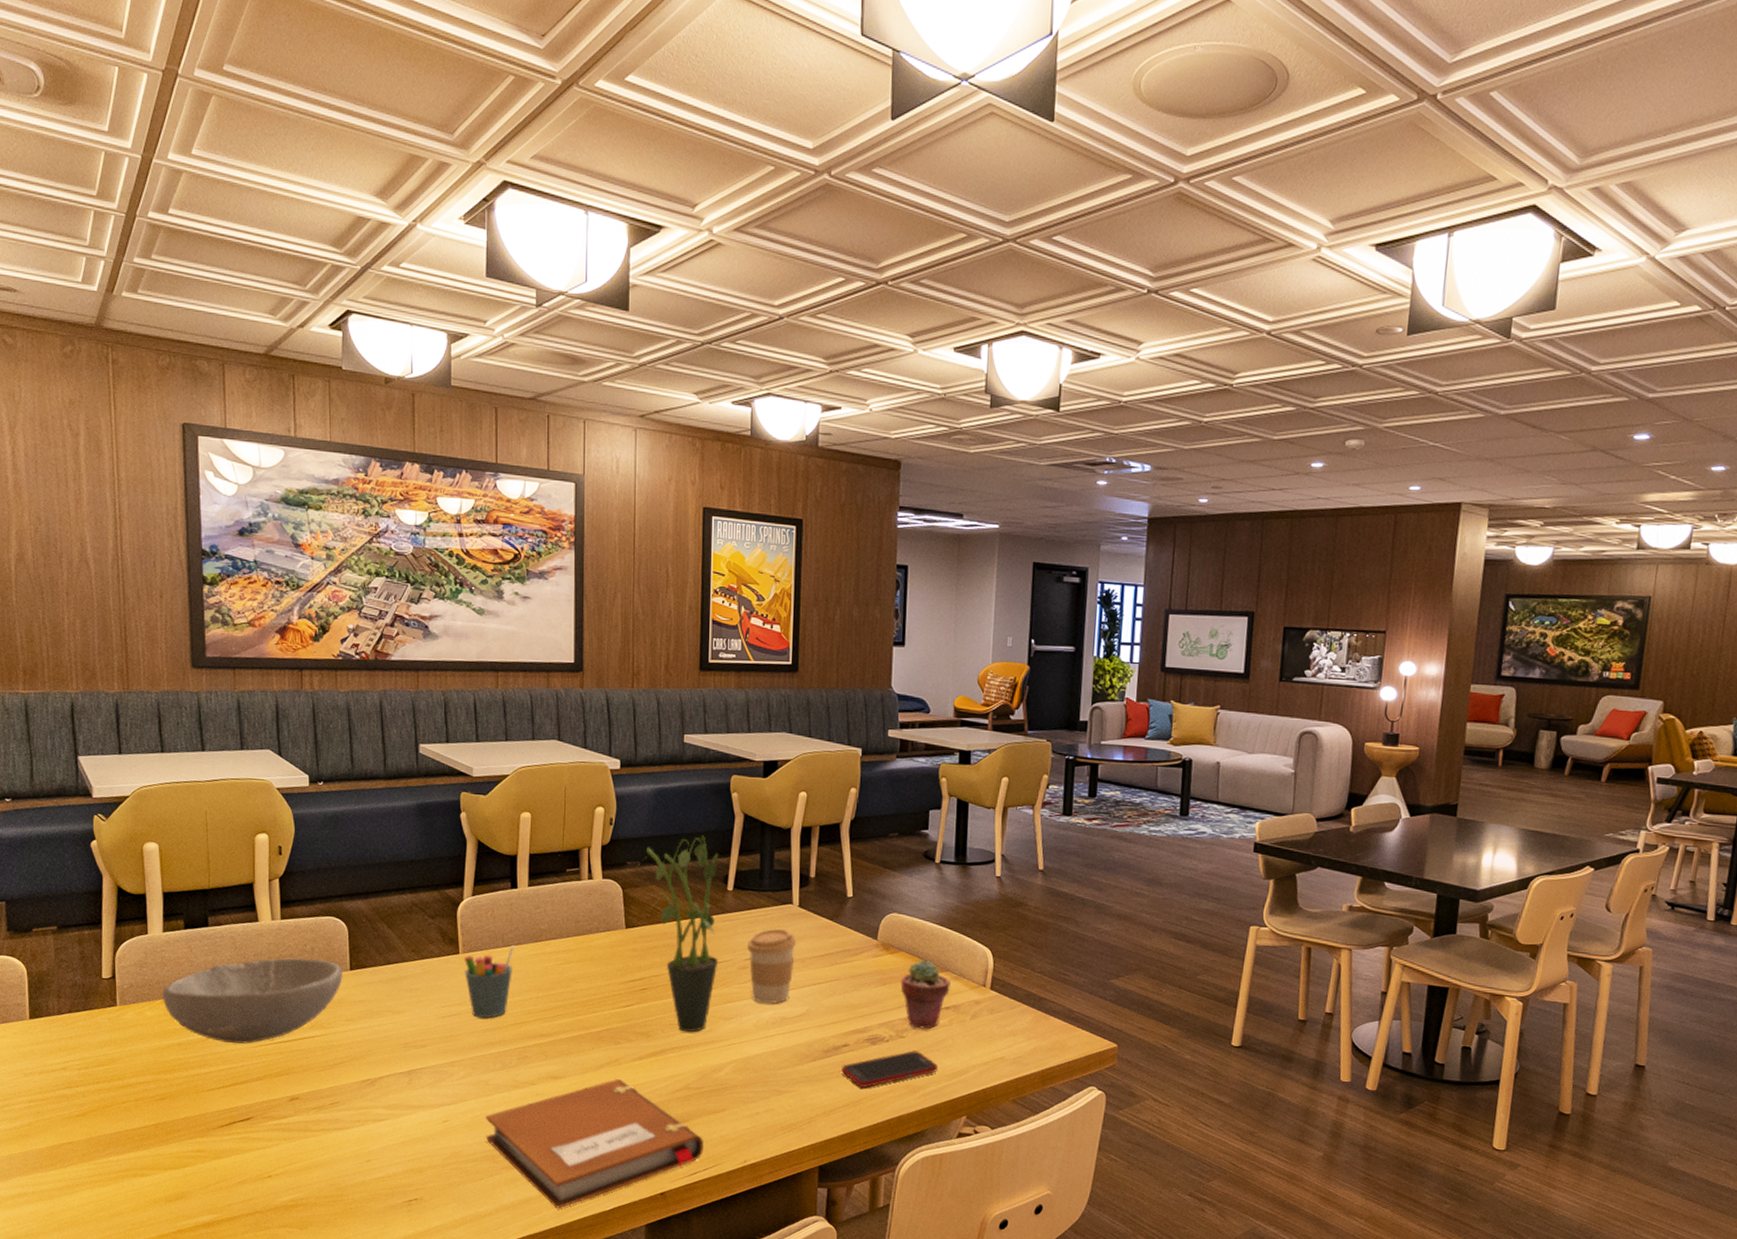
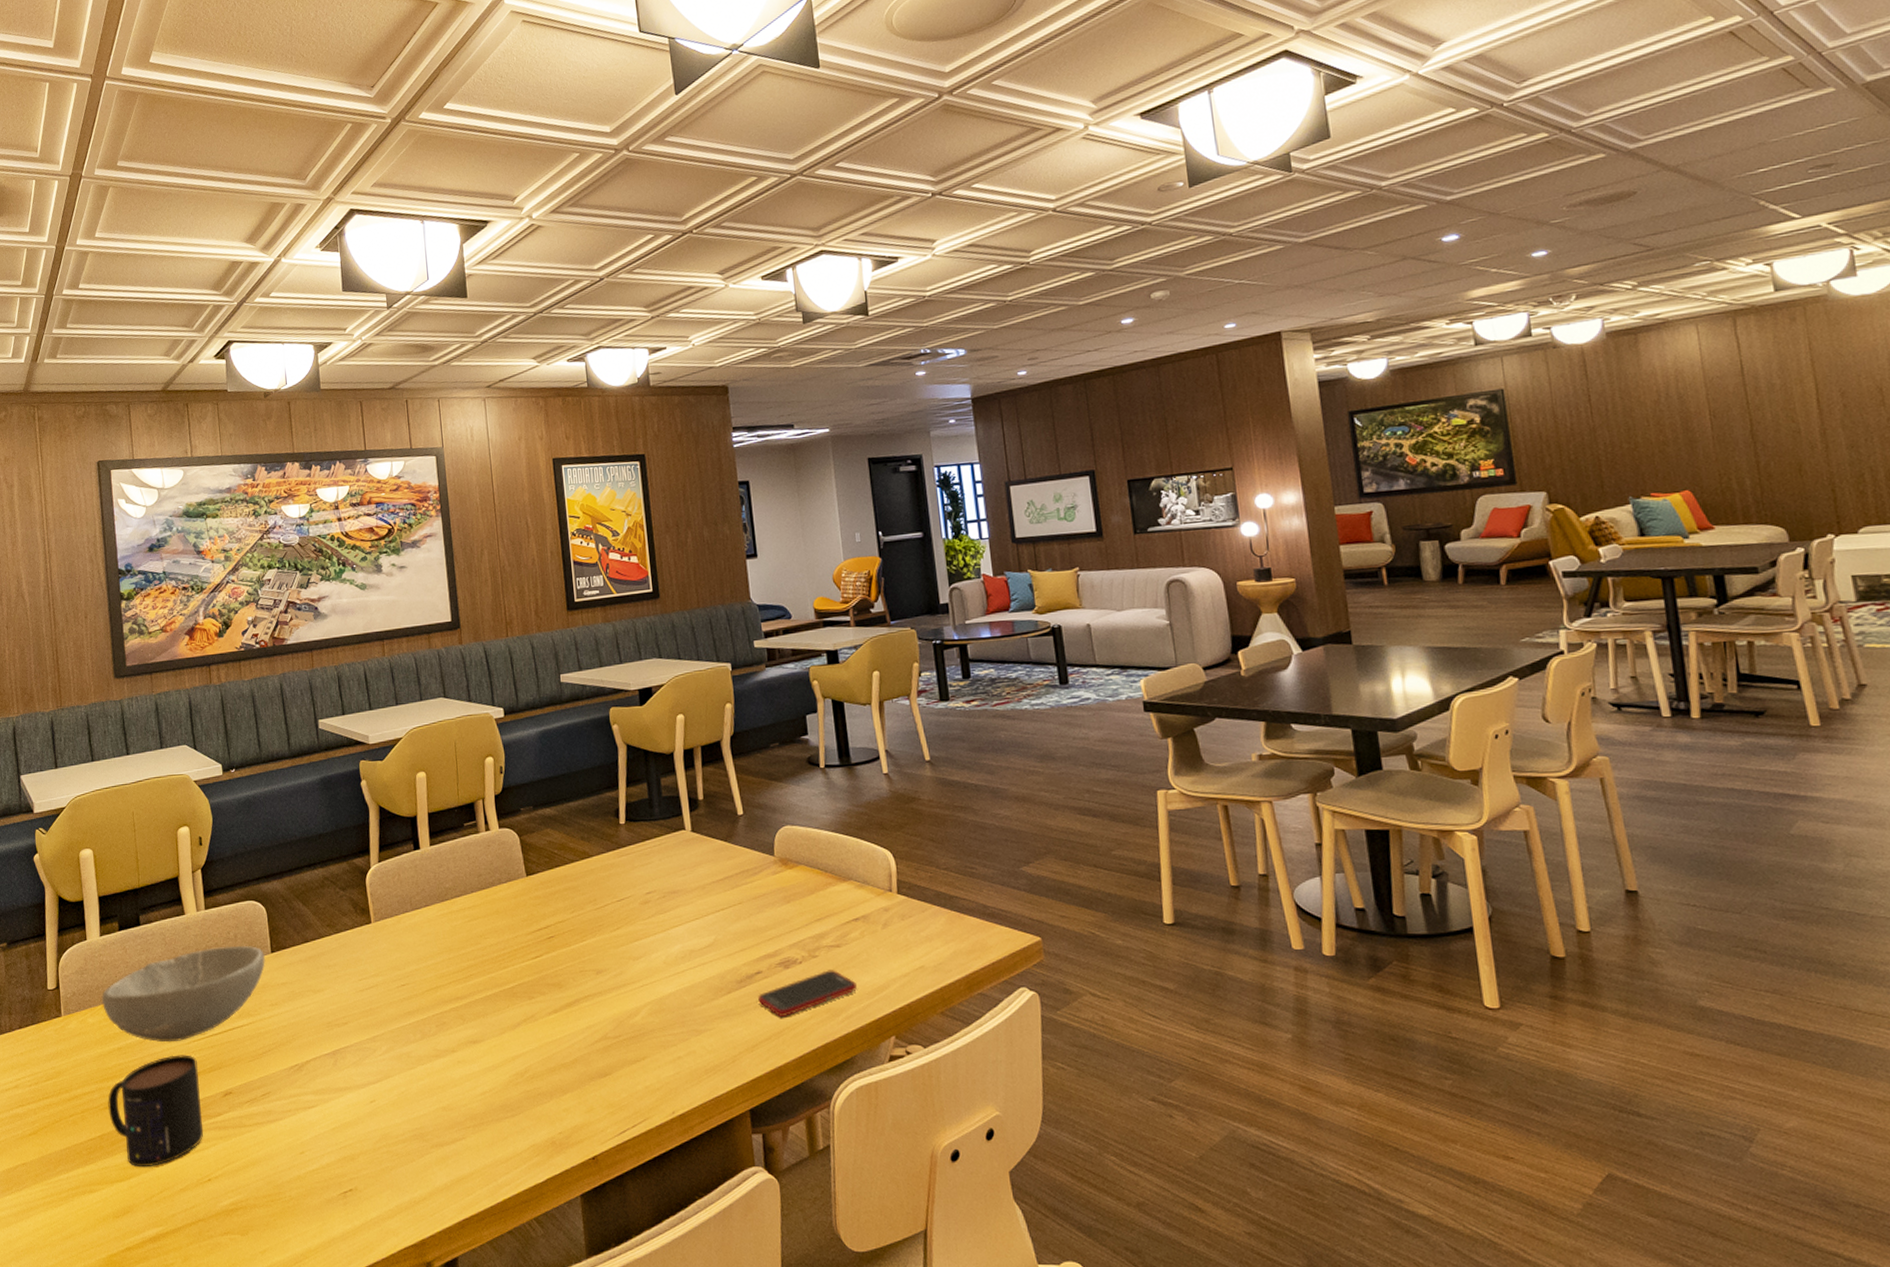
mug: none [164,1056,266,1159] -> present [108,1054,204,1168]
pen holder: present [465,944,515,1019] -> none [377,907,424,988]
notebook: present [485,1079,705,1209] -> none [410,1036,630,1186]
potted plant: present [634,835,719,1033] -> none [528,771,620,978]
coffee cup: present [747,929,797,1004] -> none [646,857,696,938]
potted succulent: present [900,959,950,1029] -> none [804,871,856,946]

